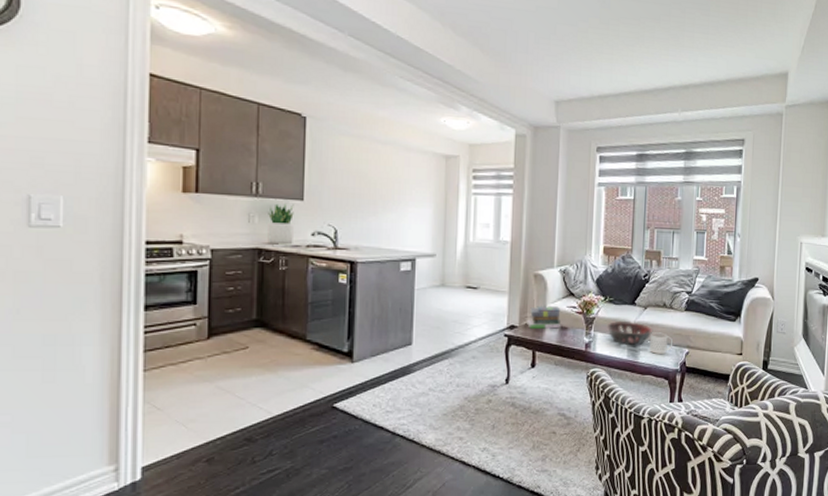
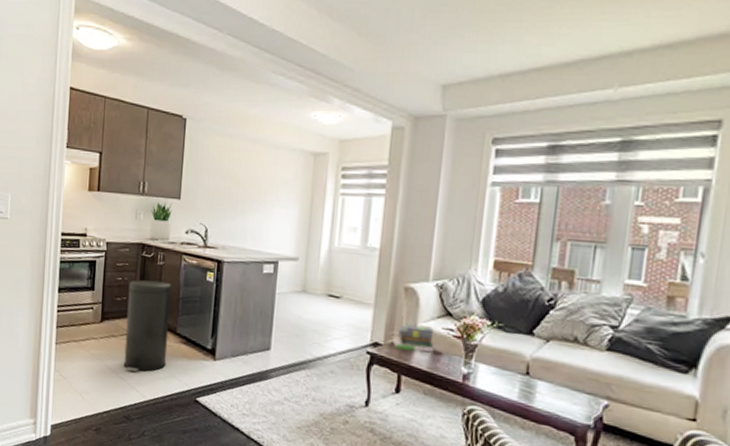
pedal bin: none [241,287,298,388] -> present [124,279,172,372]
decorative bowl: present [606,322,653,346] -> none [492,352,557,387]
mug: present [649,332,672,355] -> none [549,372,585,403]

